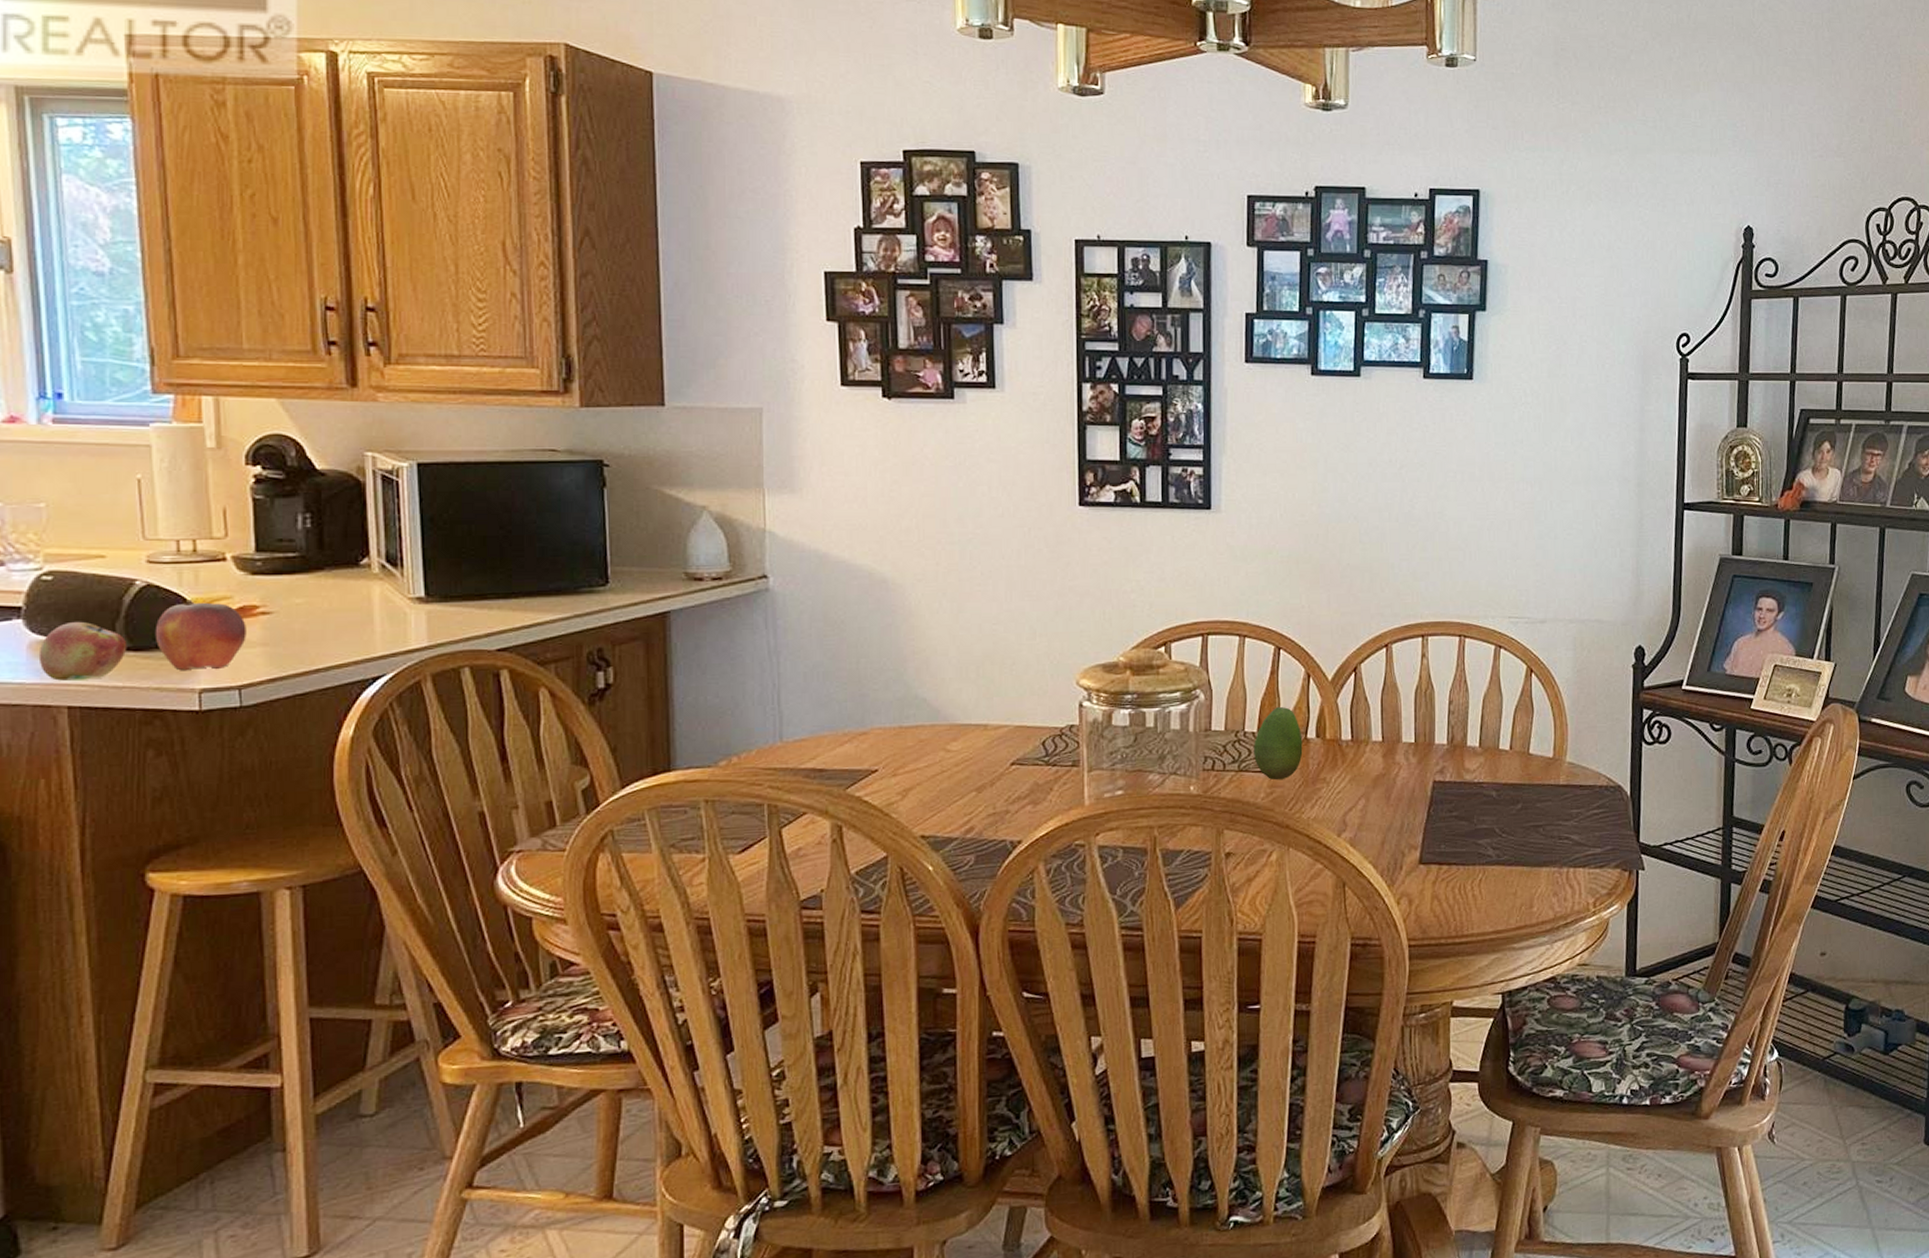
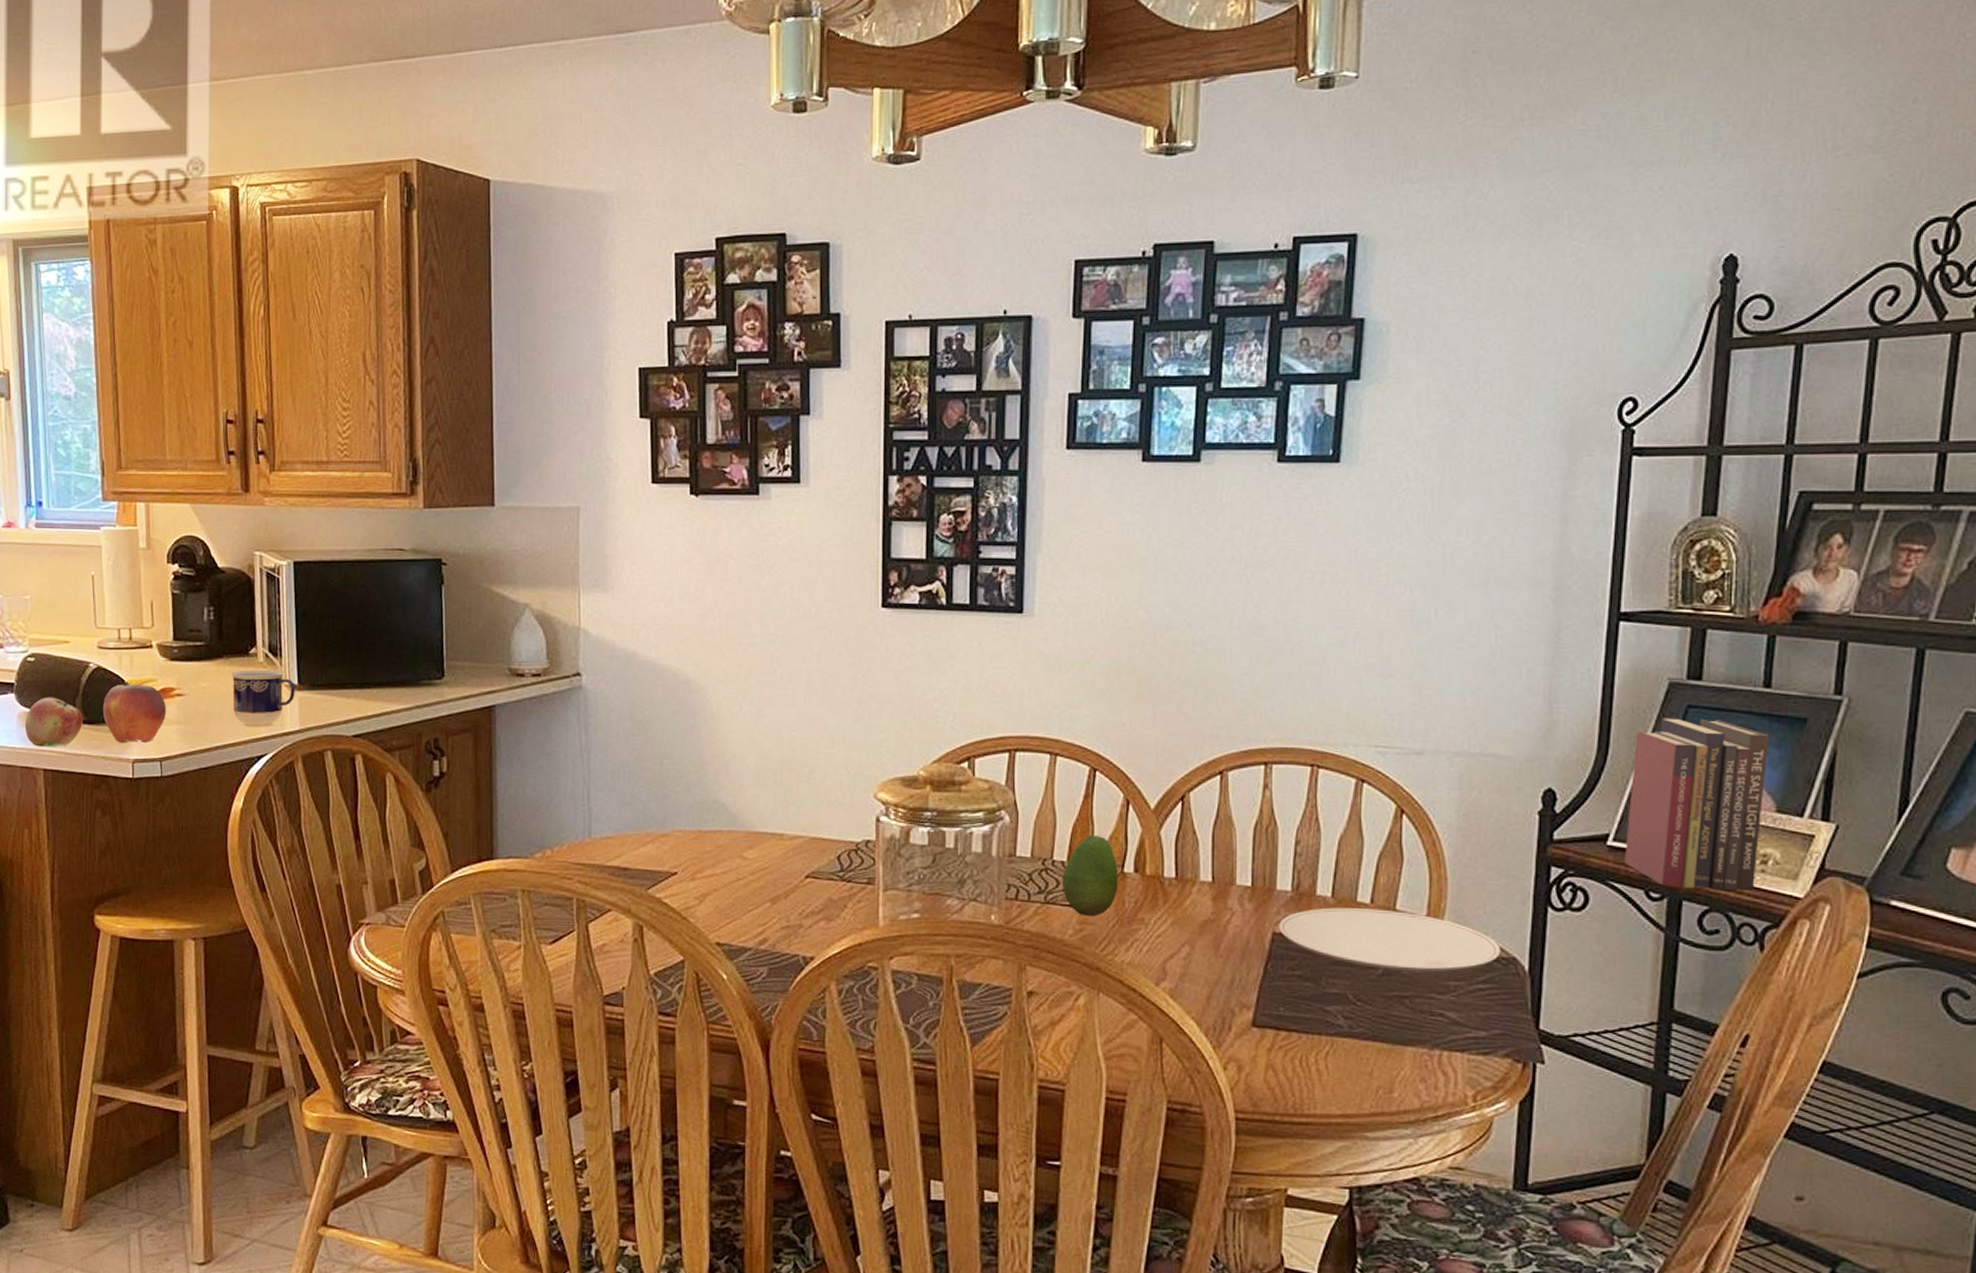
cup: none [336,581,421,646] -> present [231,669,295,727]
plate: none [1438,754,1609,804] -> present [1278,907,1501,972]
books: none [1694,585,1789,720] -> present [1623,718,1769,891]

